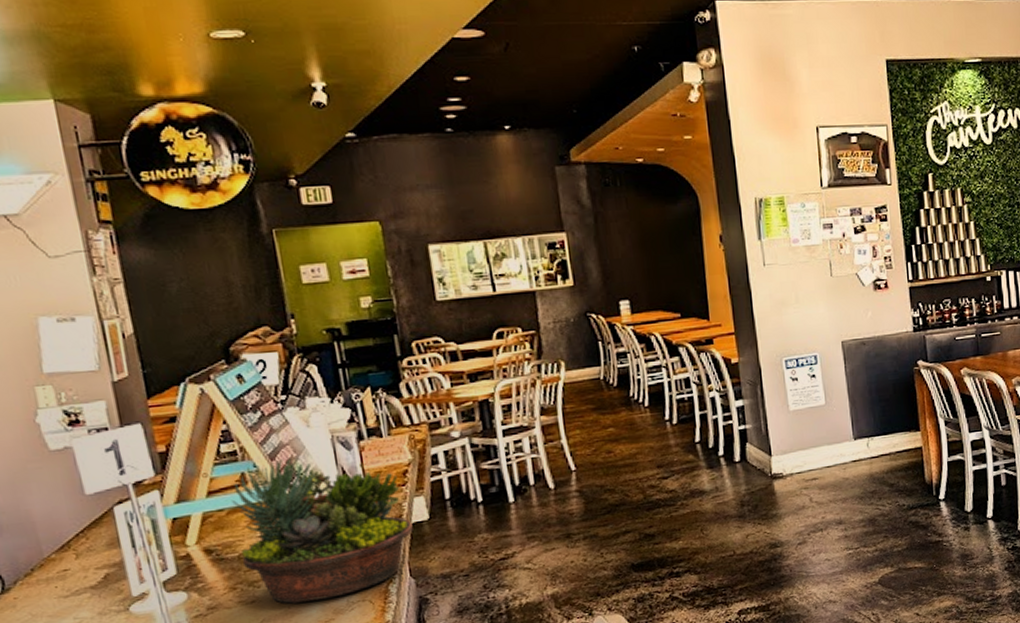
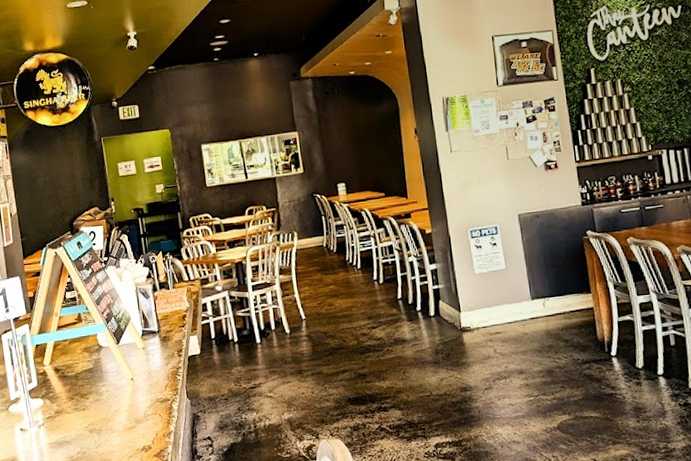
succulent planter: present [231,458,413,604] -> none [72,303,189,413]

